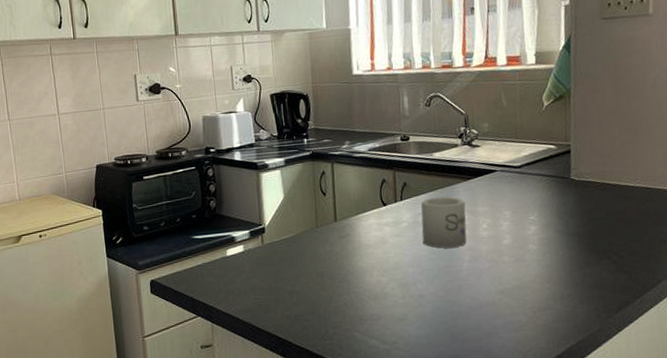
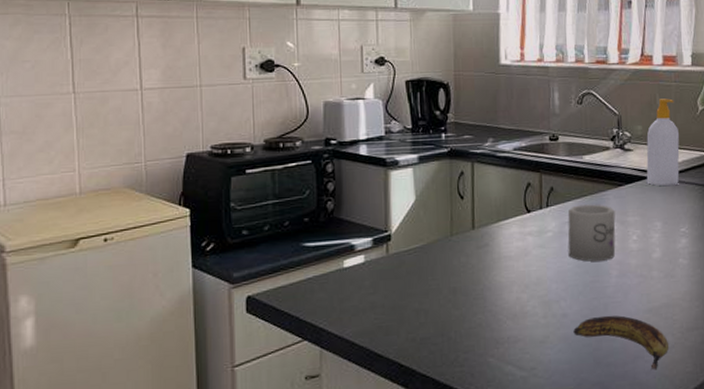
banana: none [430,296,522,346] -> present [573,315,670,370]
soap bottle: none [493,96,527,179] -> present [646,98,680,187]

